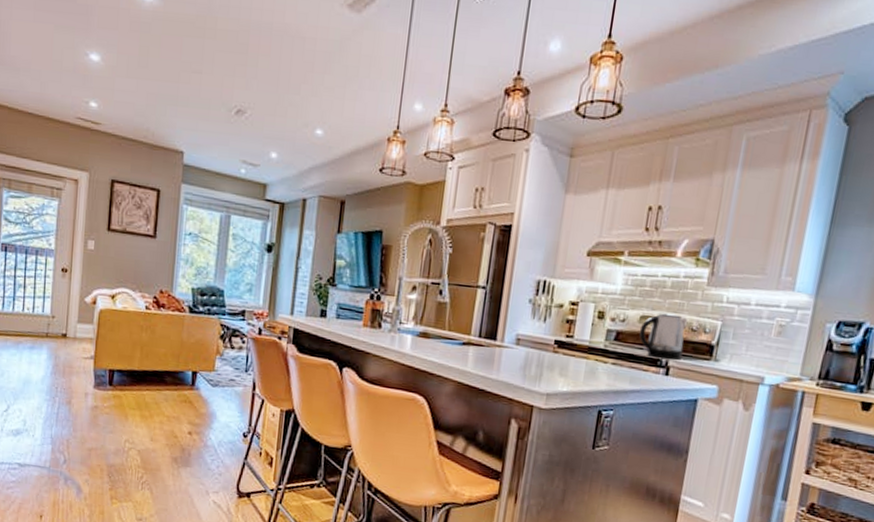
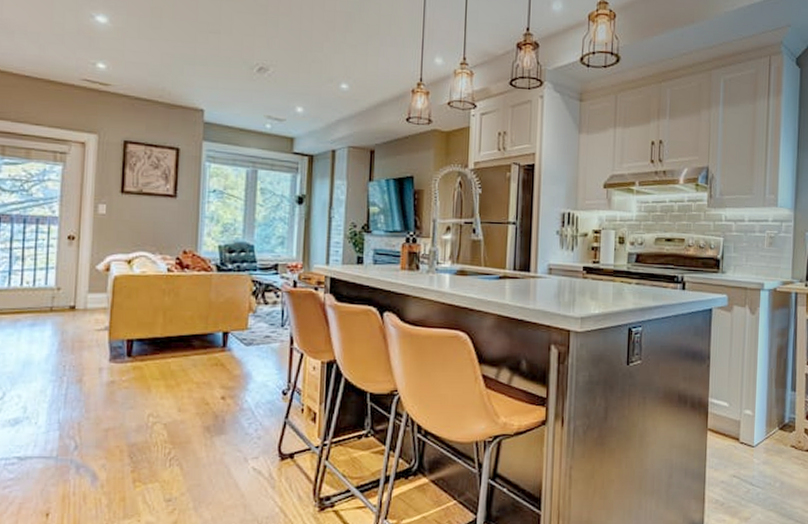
kettle: present [639,312,687,361] -> none [656,233,695,276]

